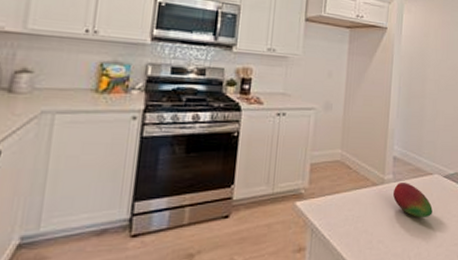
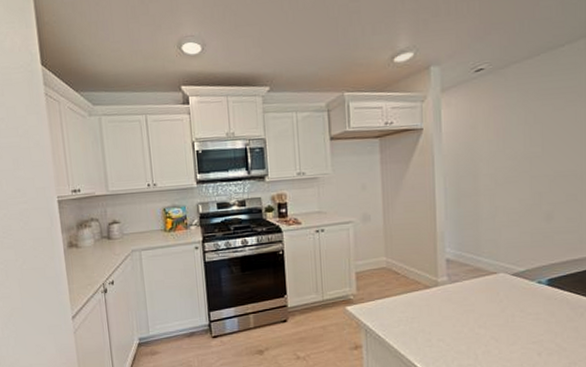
fruit: present [393,183,433,217] -> none [450,283,500,317]

